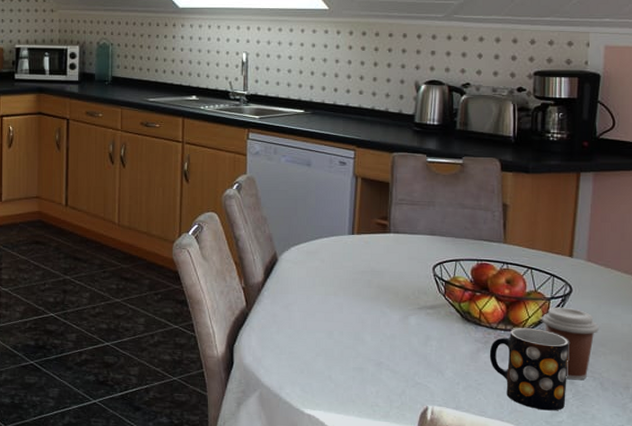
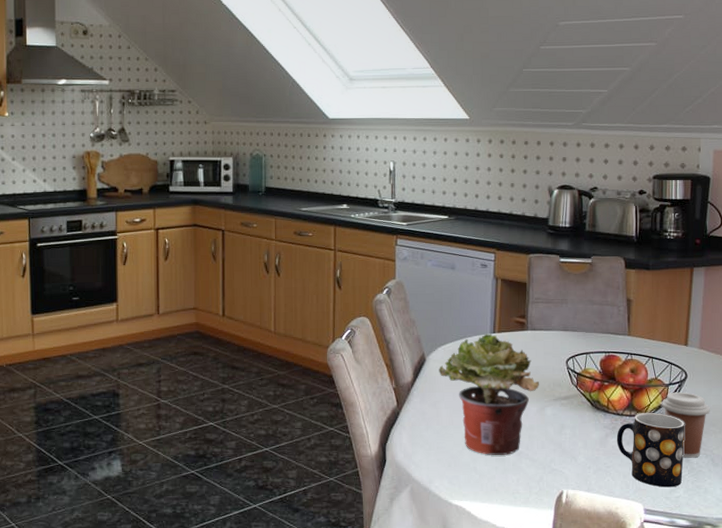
potted plant: none [292,235,402,364] -> present [439,334,539,455]

